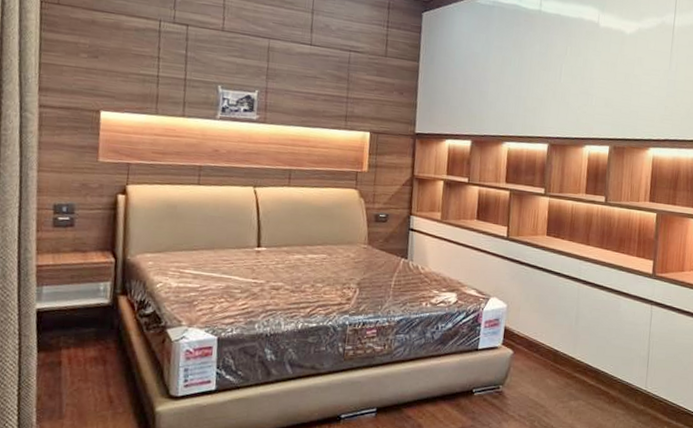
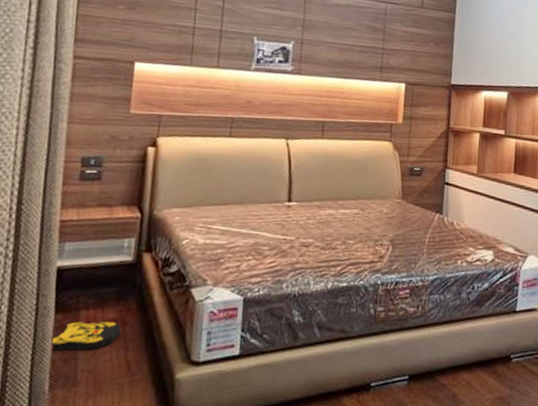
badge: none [34,359,101,387] -> present [49,321,121,352]

